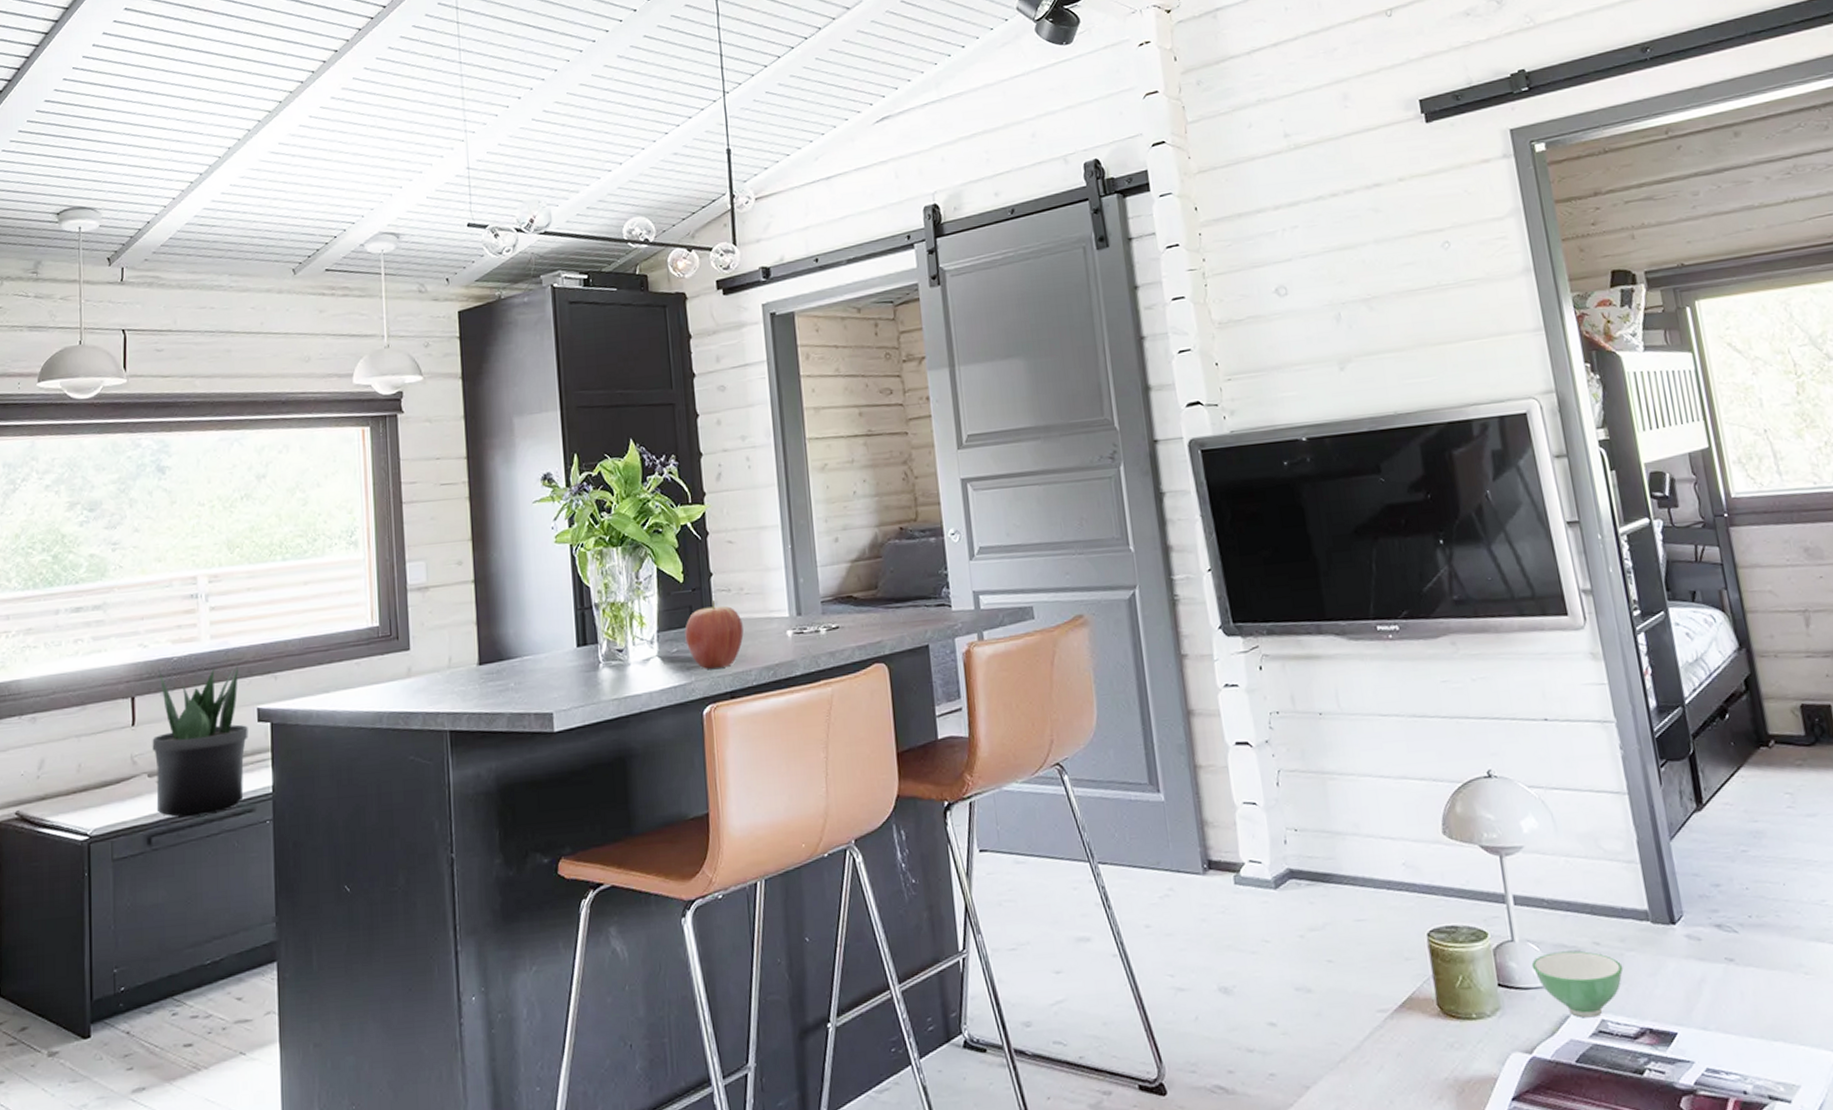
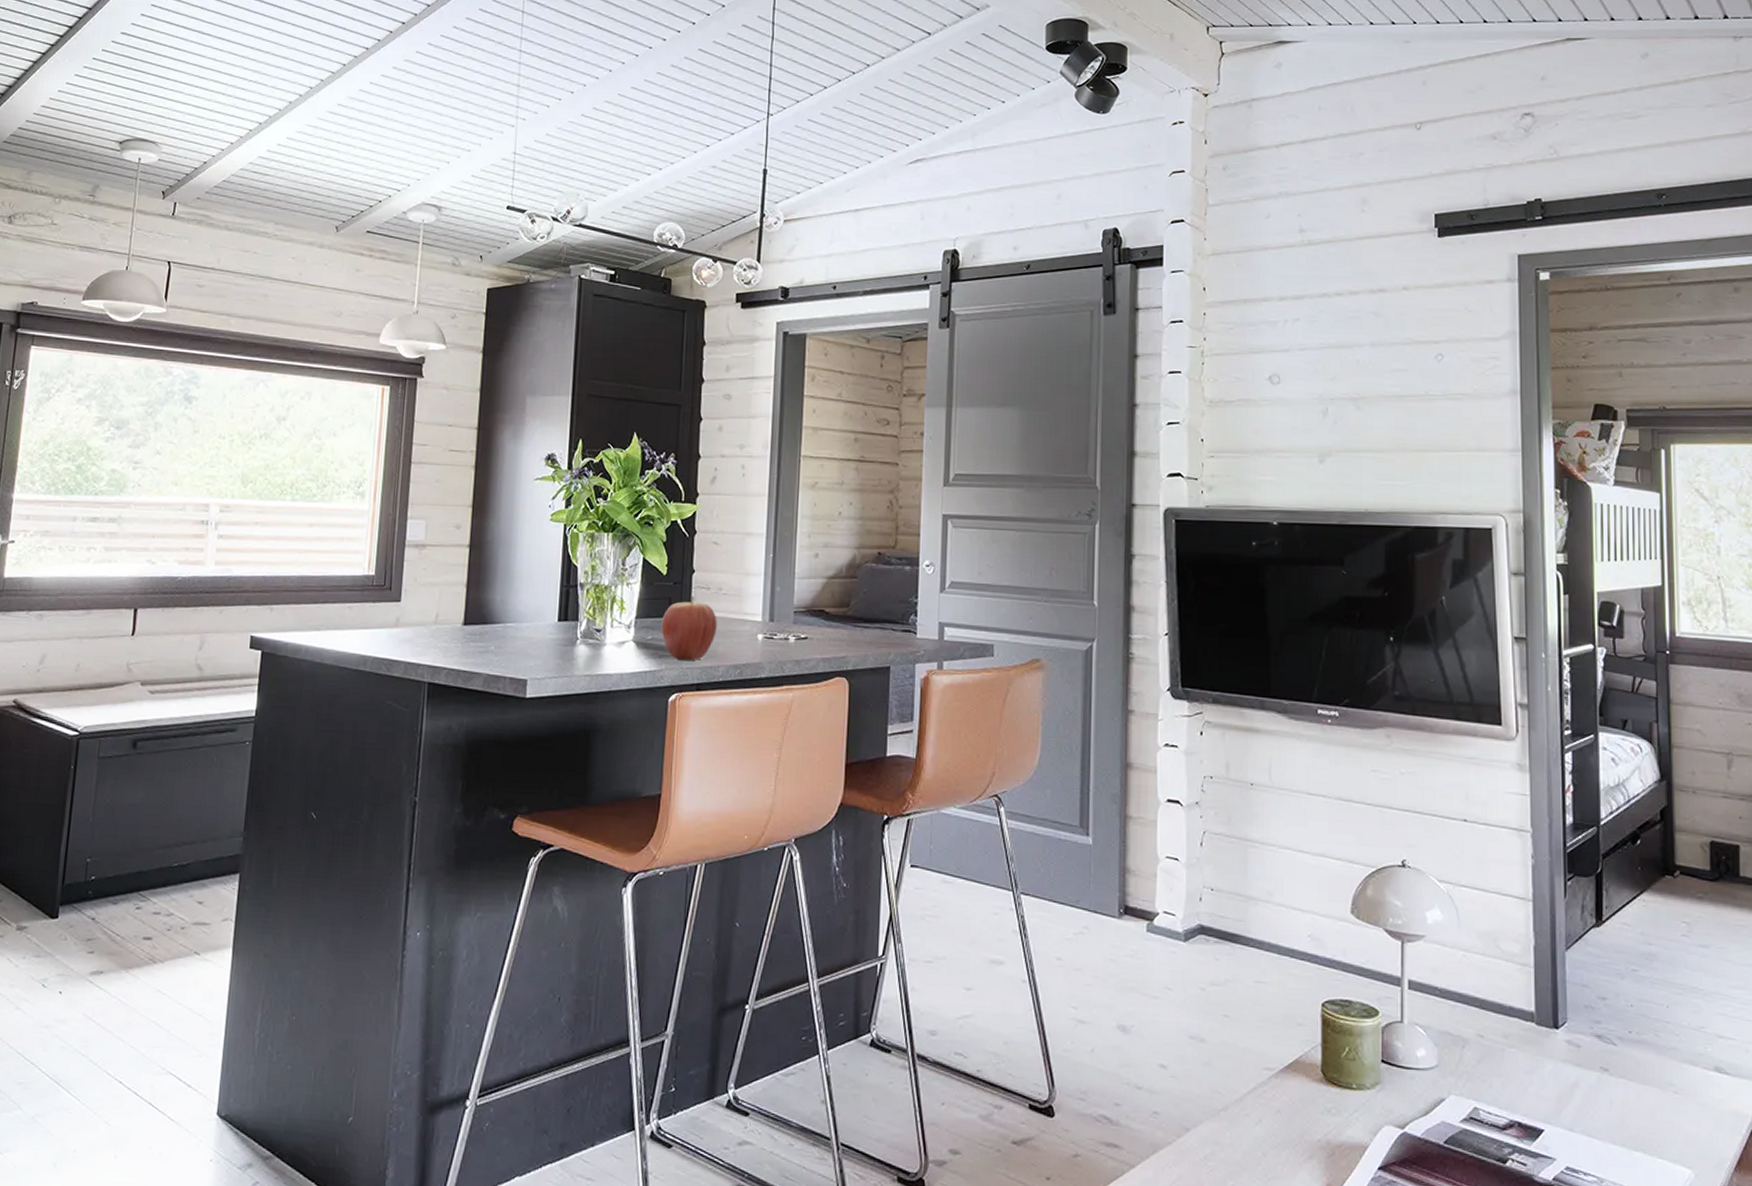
planter: present [152,667,248,817] -> none [145,586,240,727]
bowl: present [1531,950,1624,1018] -> none [1416,1038,1503,1104]

